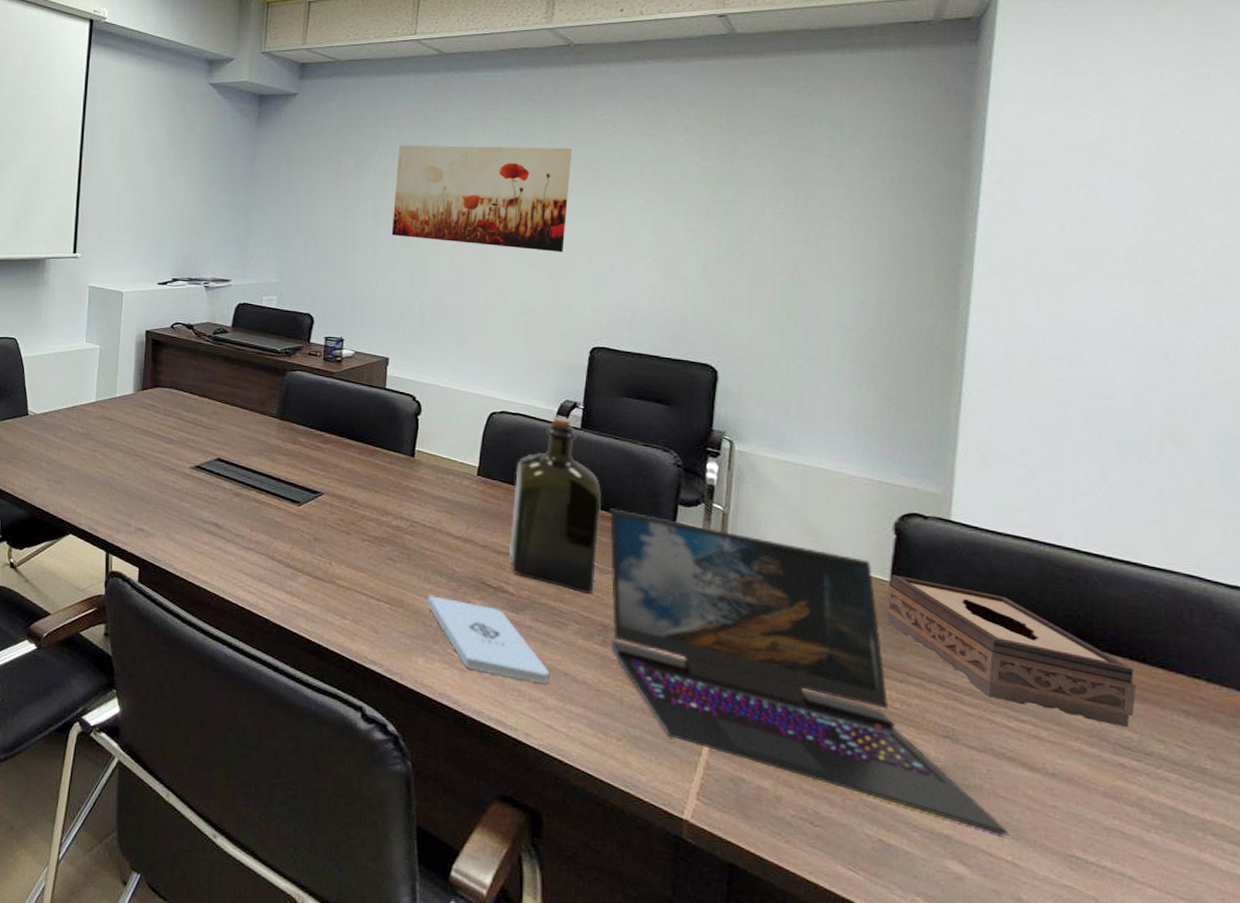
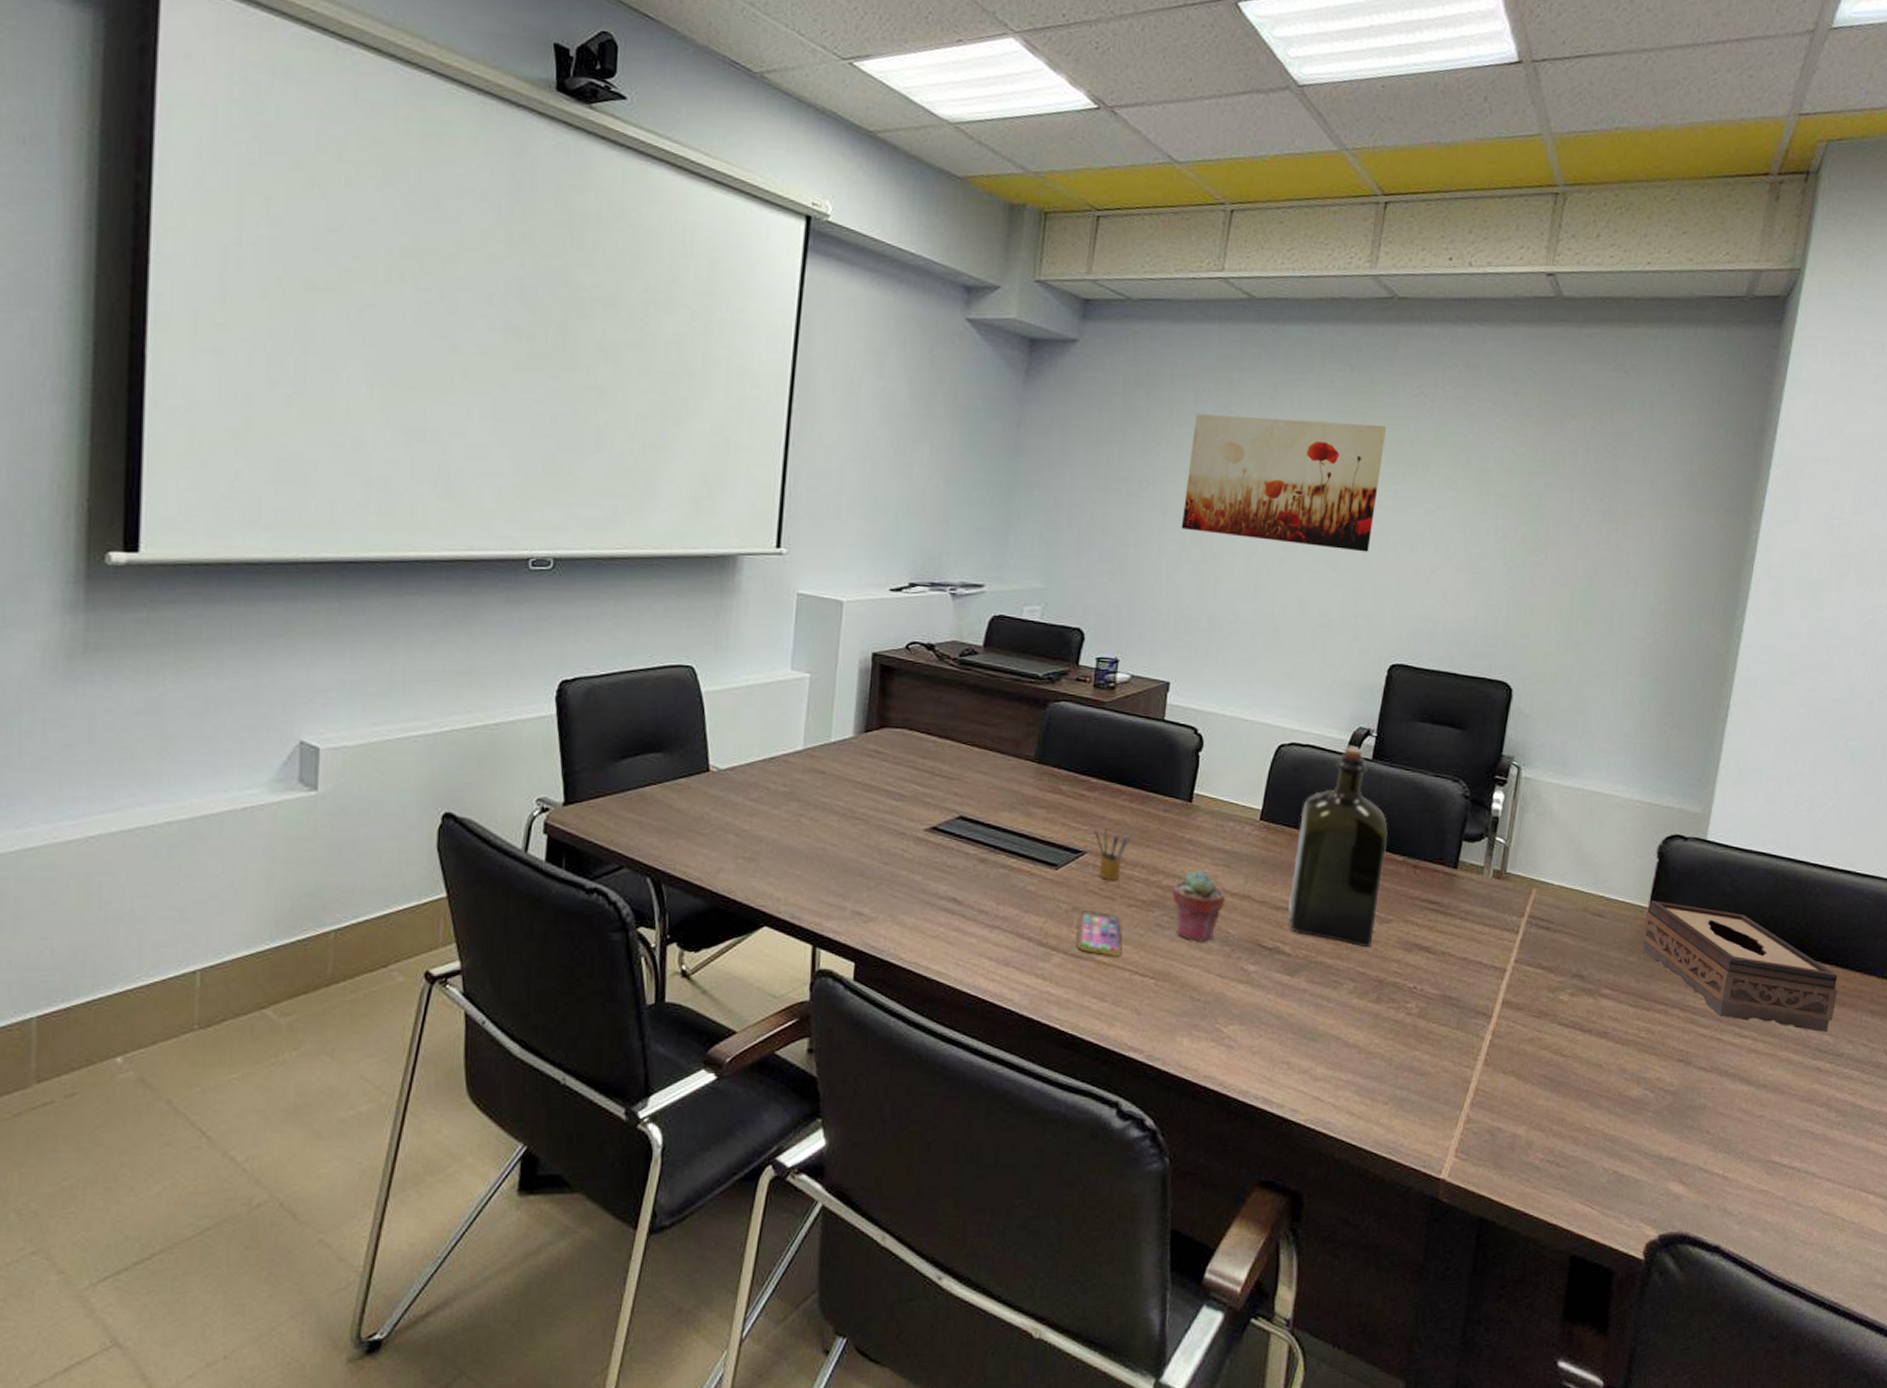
smartphone: none [319,540,359,582] -> present [1076,909,1122,956]
pencil box: none [330,474,363,518] -> present [1094,828,1132,880]
potted succulent: none [401,515,450,577] -> present [1172,870,1226,942]
notepad: present [427,594,549,684] -> none [1196,963,1321,1051]
laptop: present [609,508,1008,836] -> none [1384,849,1722,1150]

